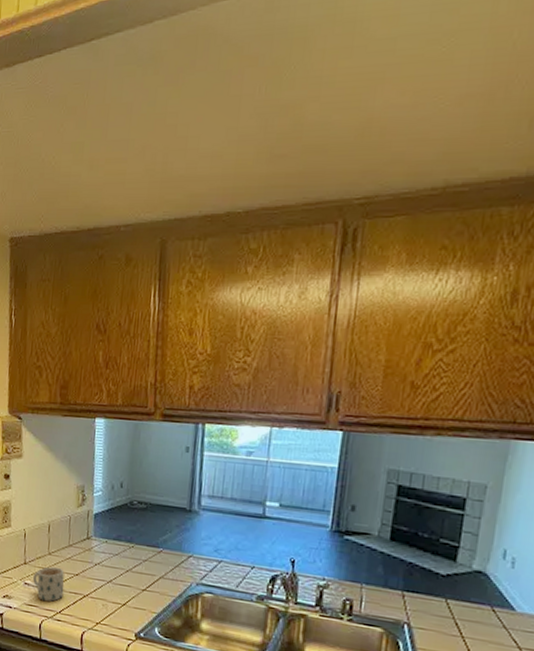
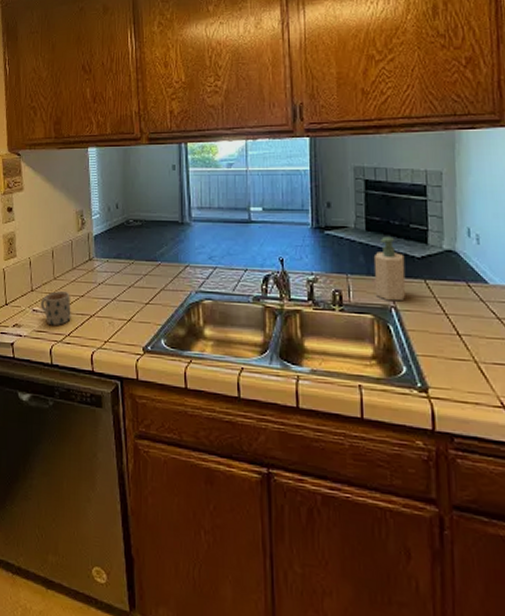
soap bottle: none [389,548,428,618] -> present [373,236,406,301]

